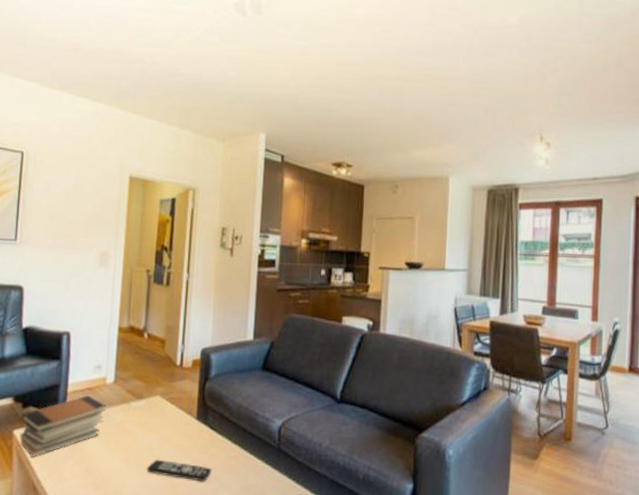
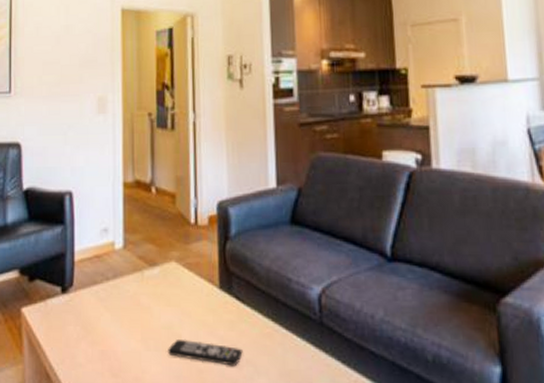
book stack: present [19,395,106,457] -> none [28,264,116,339]

